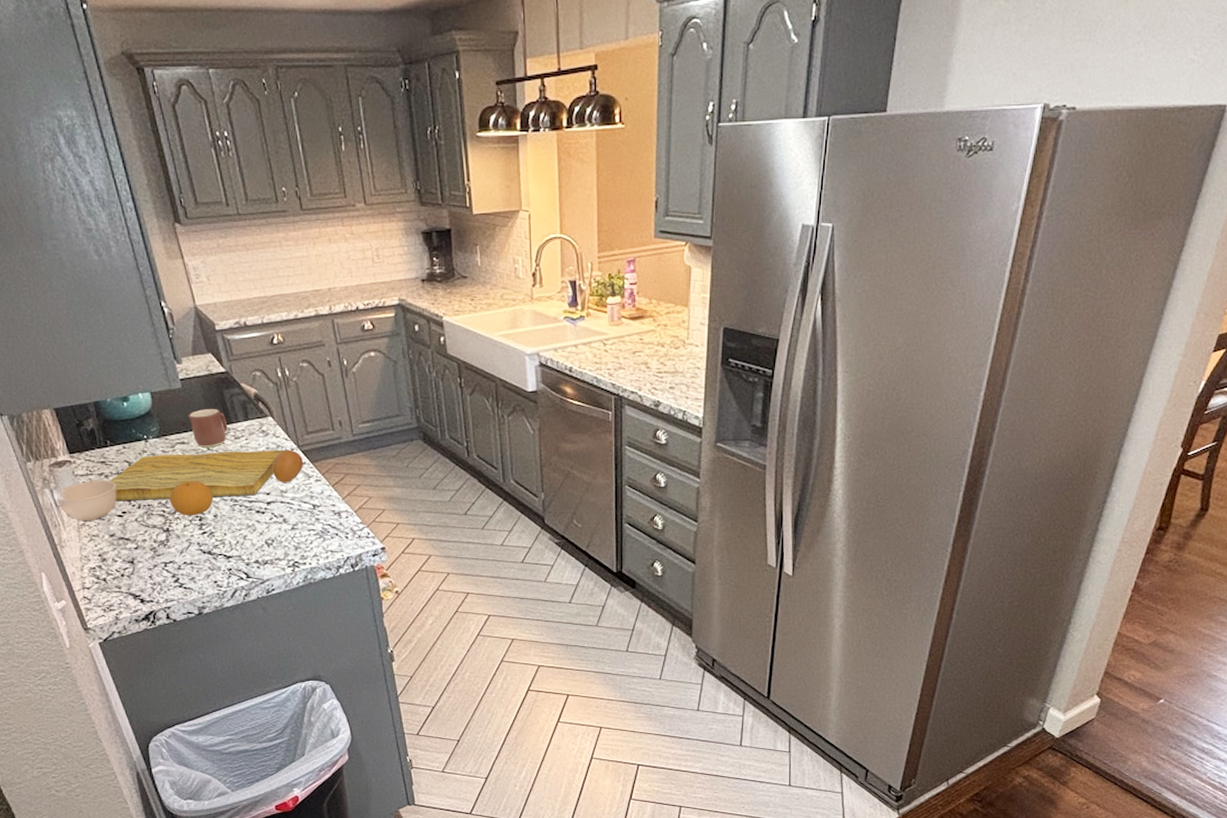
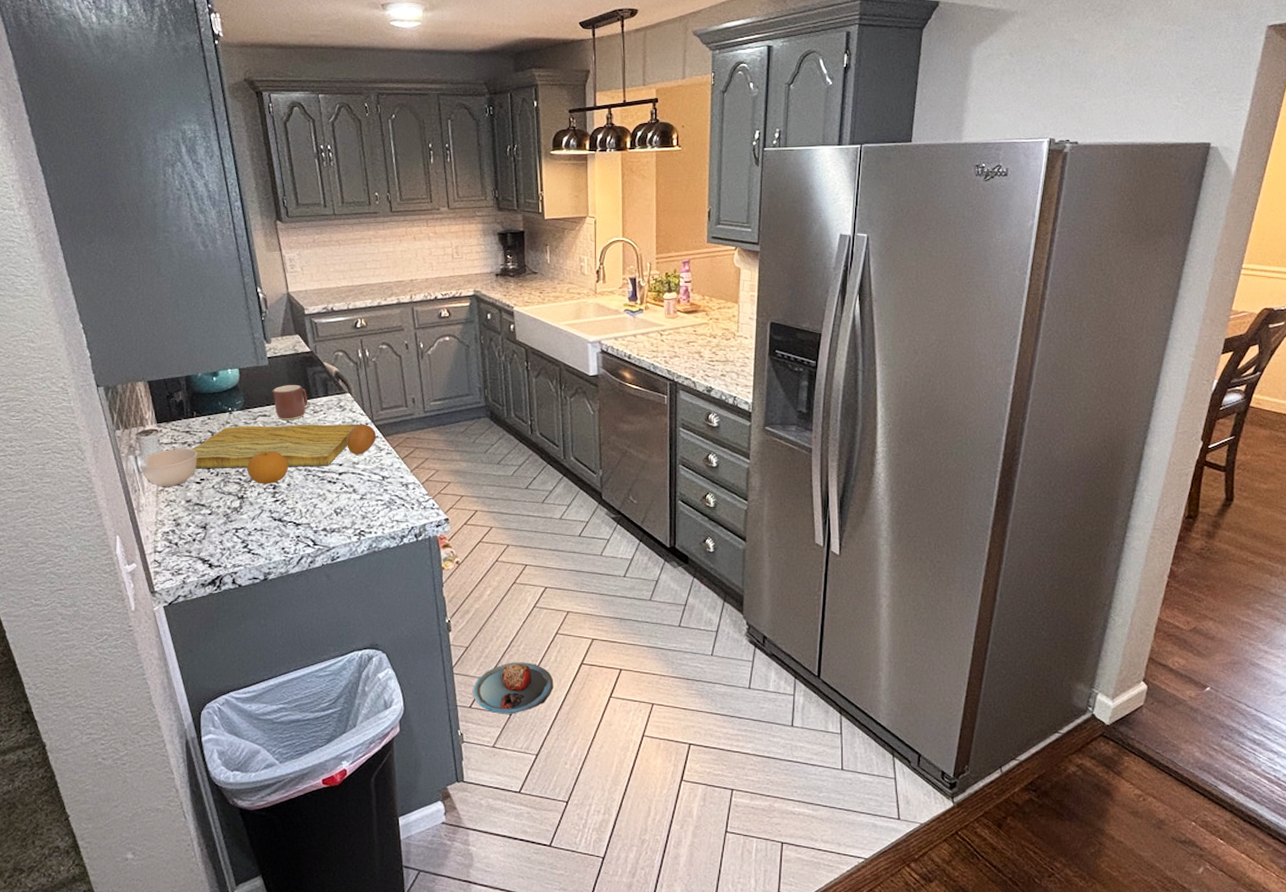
pet bowl: none [419,690,501,740] -> present [473,662,554,714]

